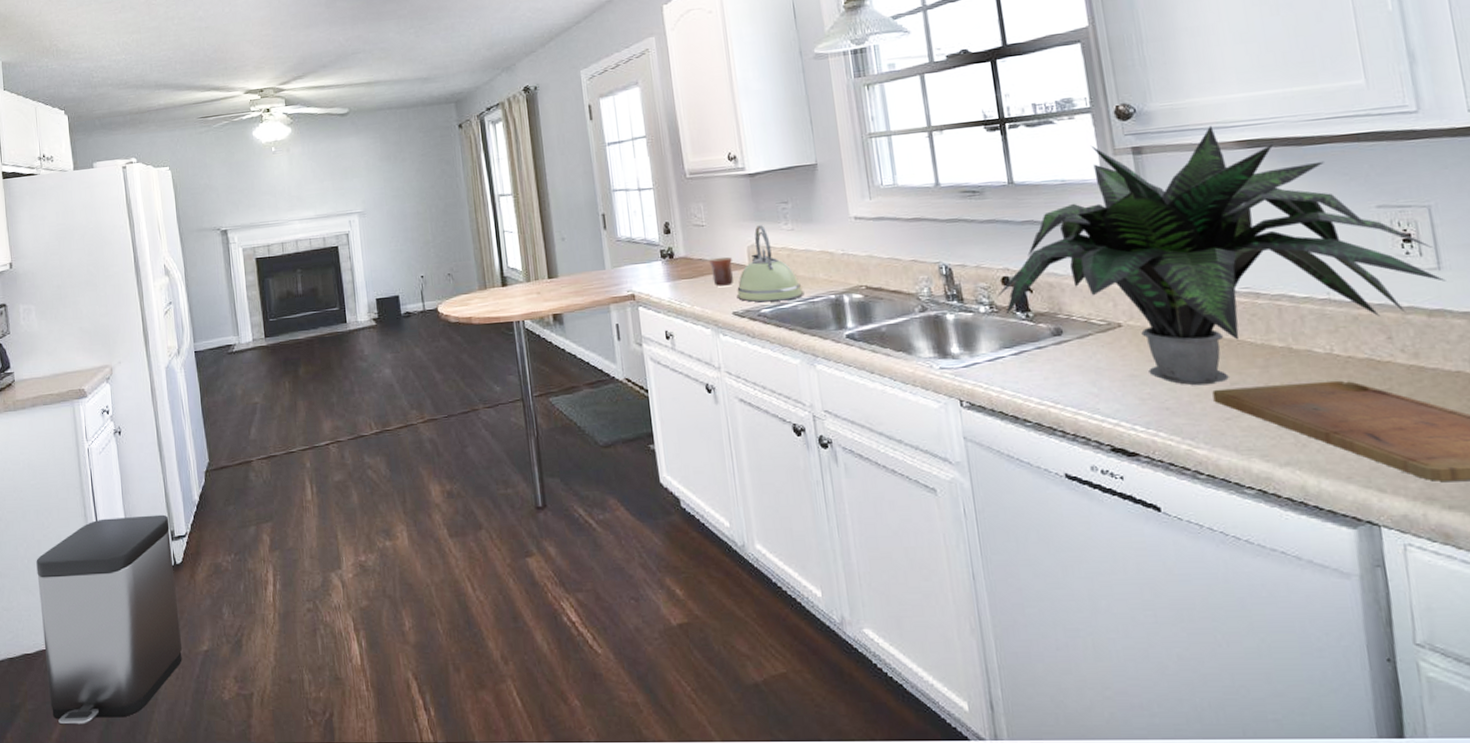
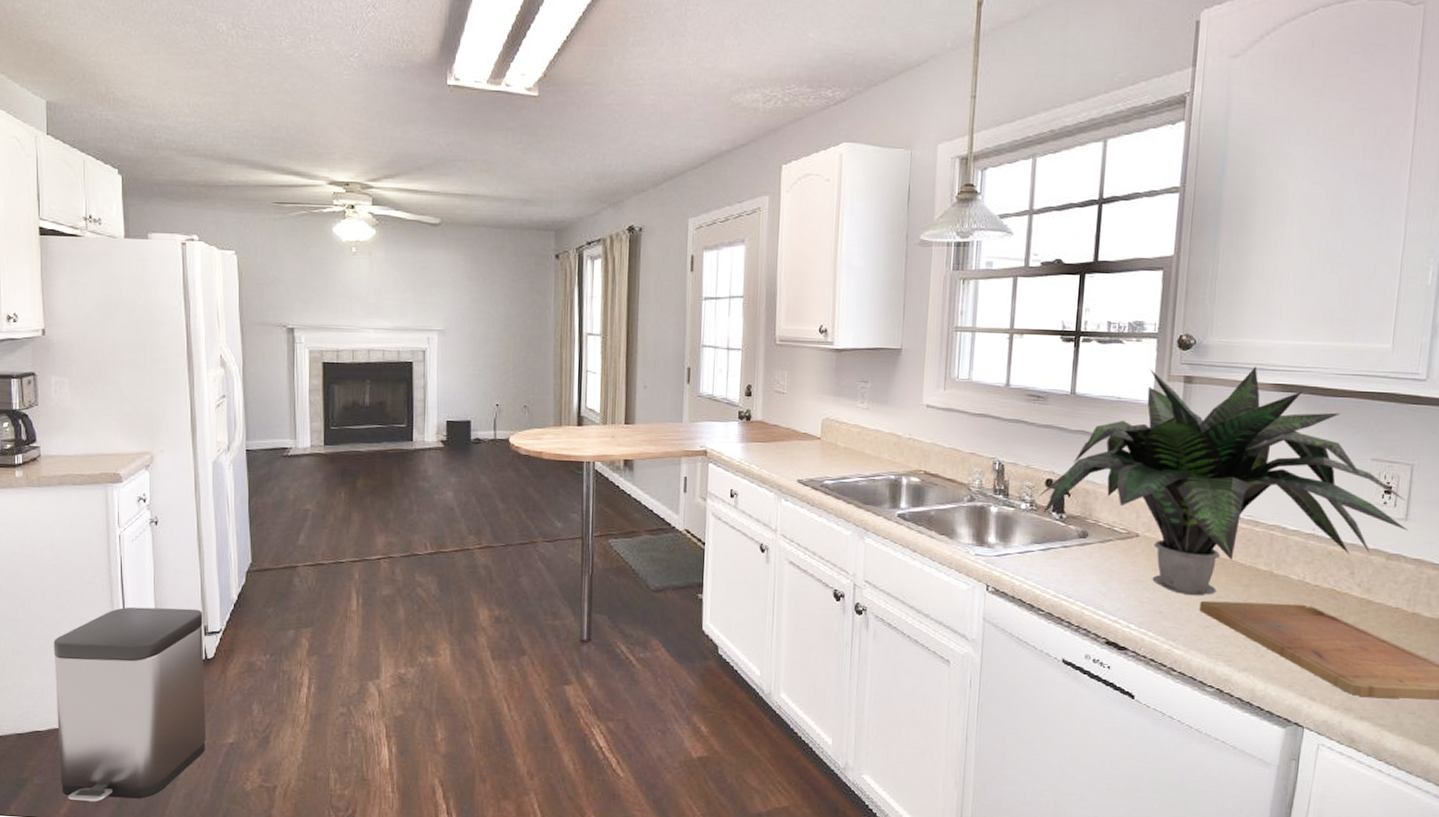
mug: present [709,257,734,286] -> none [784,425,806,454]
kettle: present [736,225,805,303] -> none [803,400,867,475]

